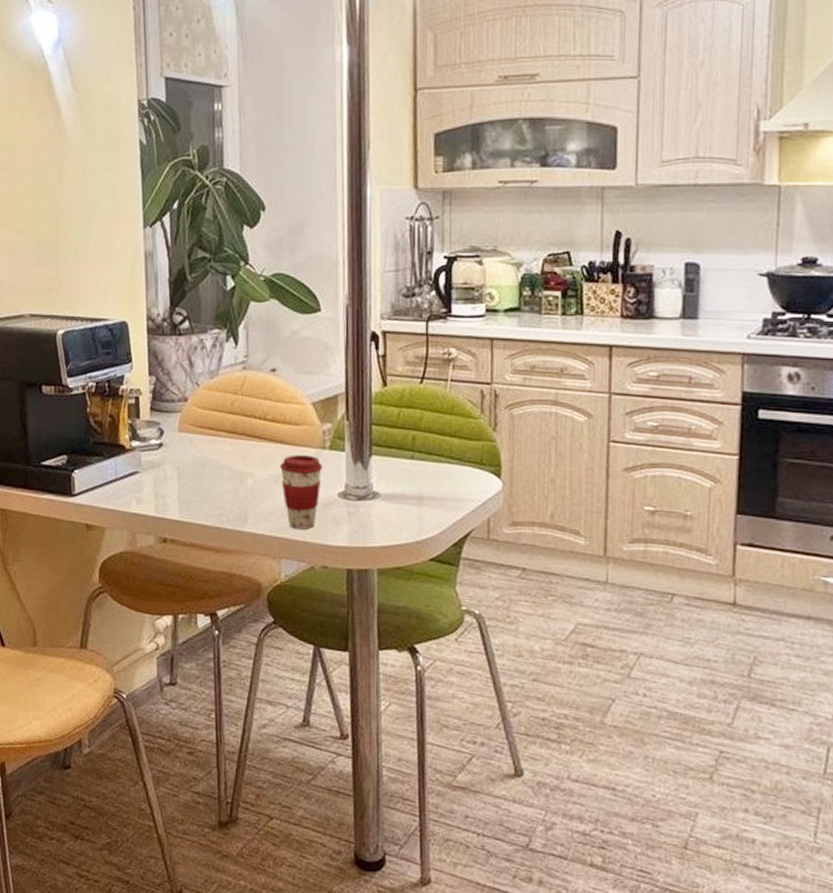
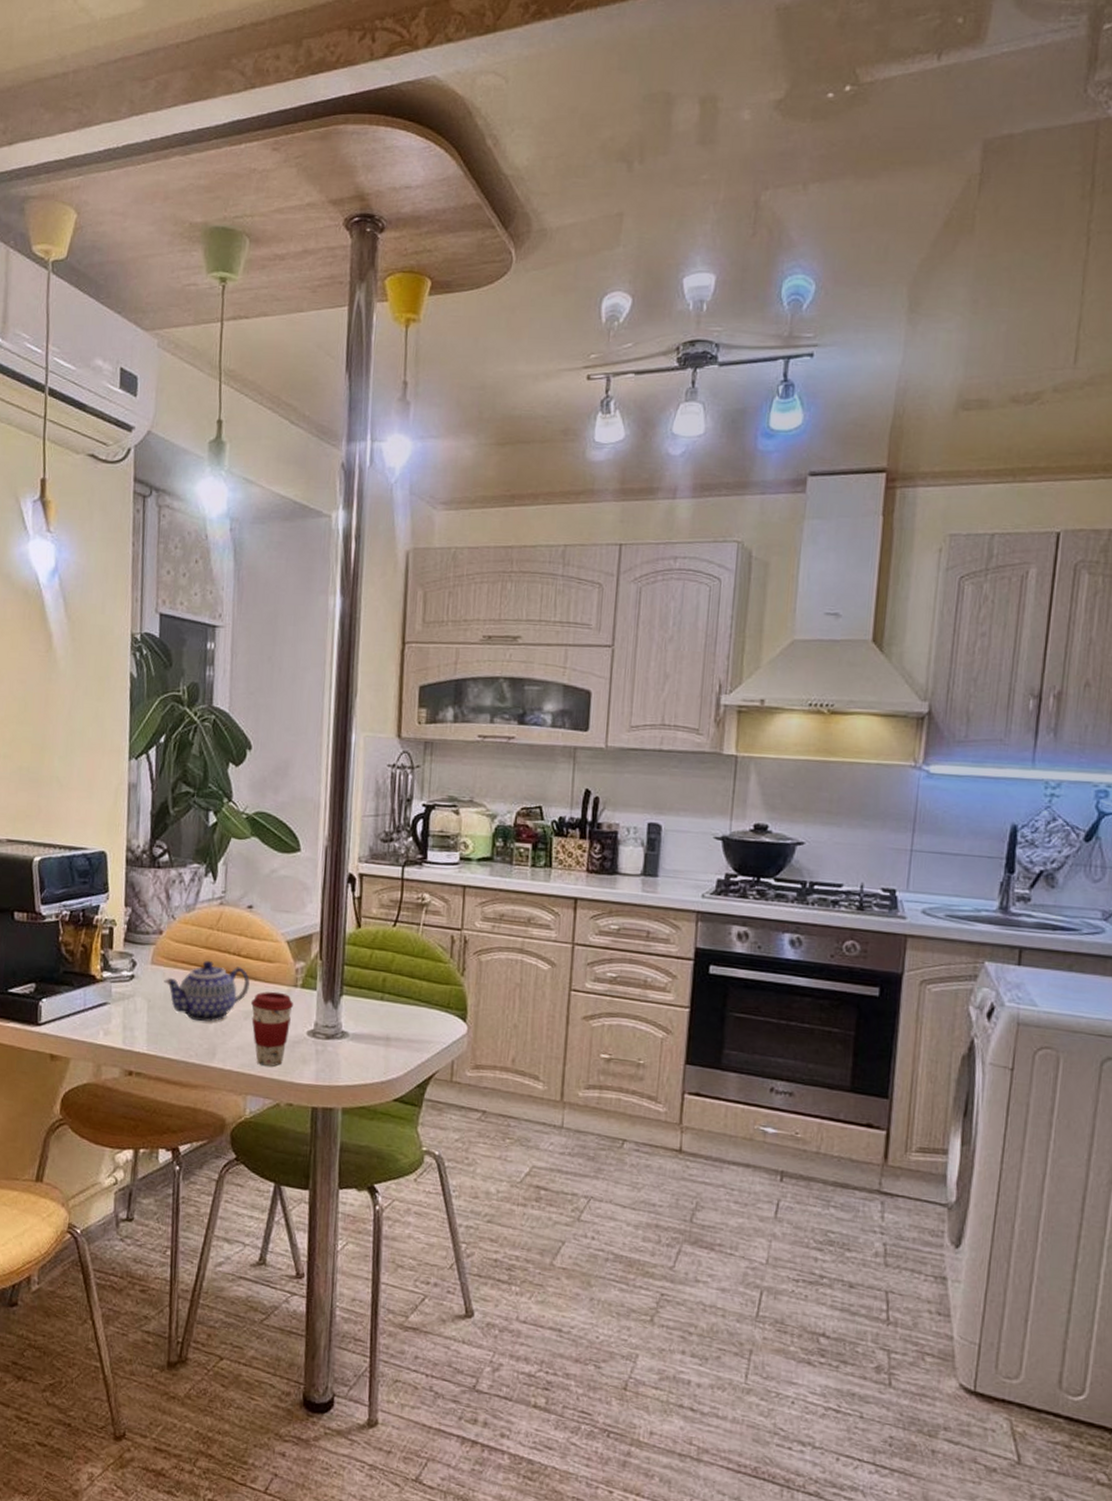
teapot: none [192,426,277,488] -> present [164,961,250,1023]

